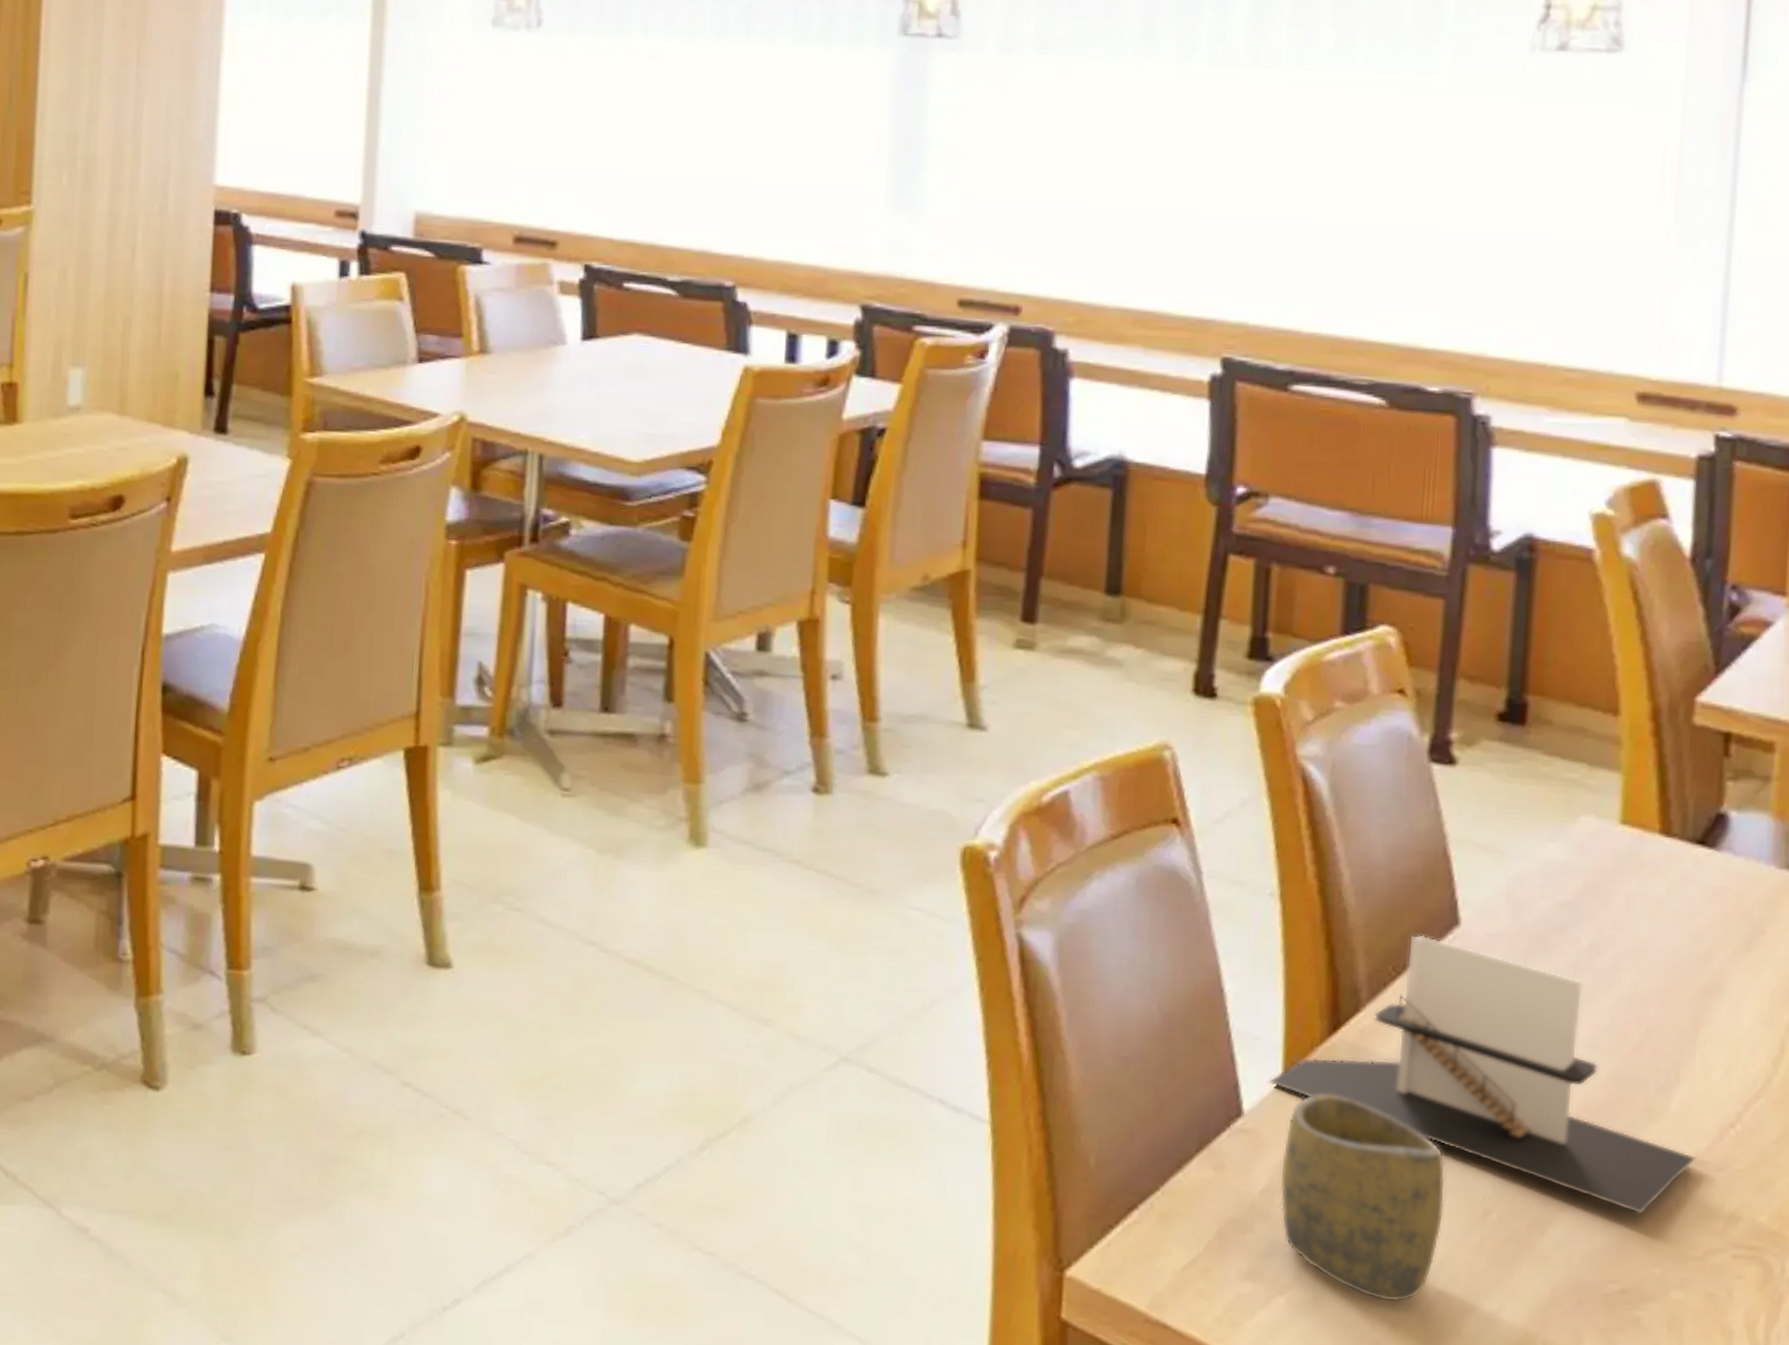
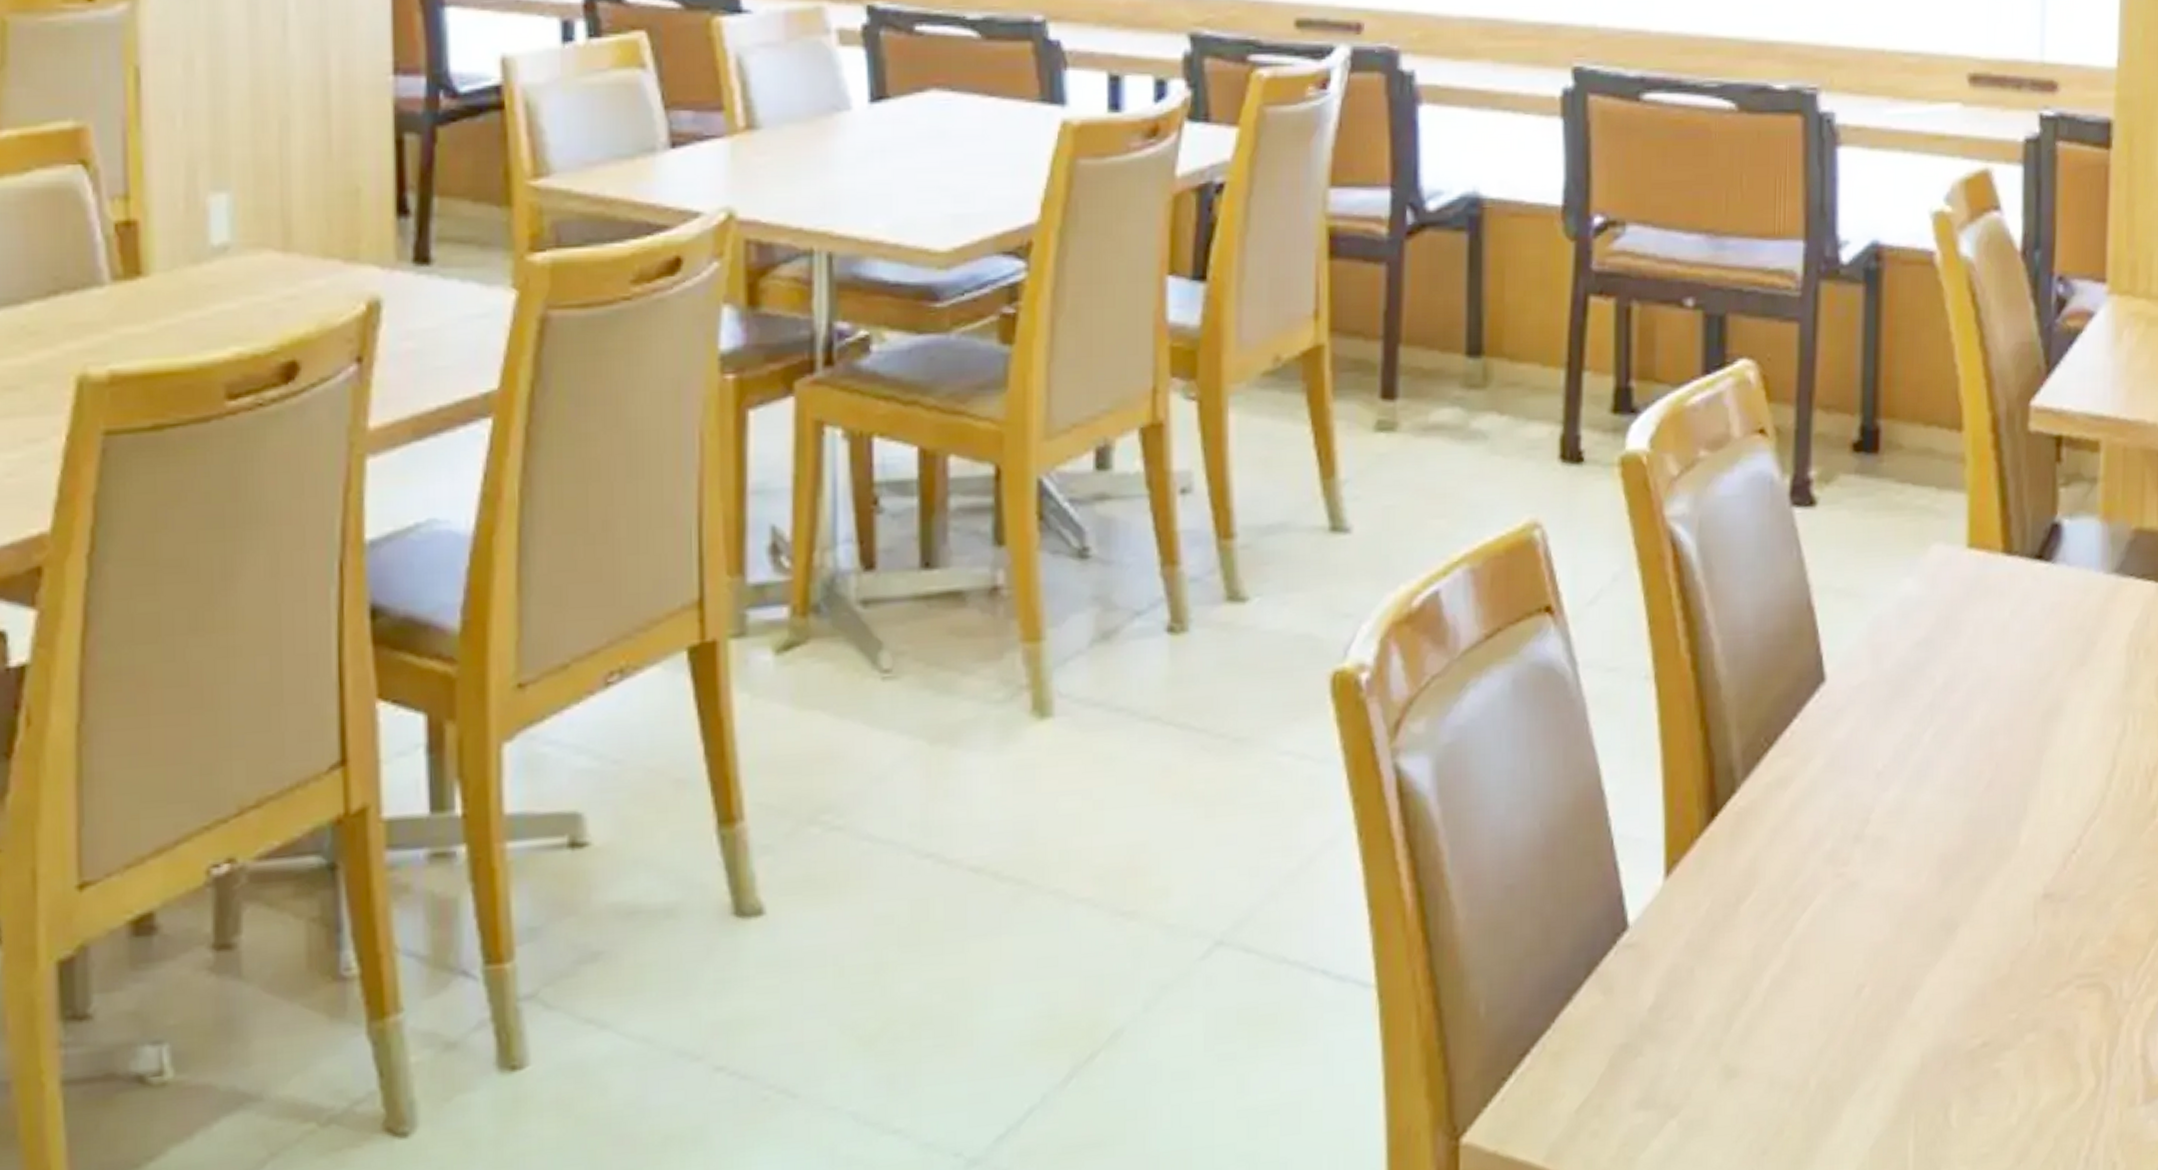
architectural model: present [1267,934,1697,1215] -> none [1651,698,2044,961]
cup: present [1280,1094,1446,1303] -> none [1666,889,1822,1104]

